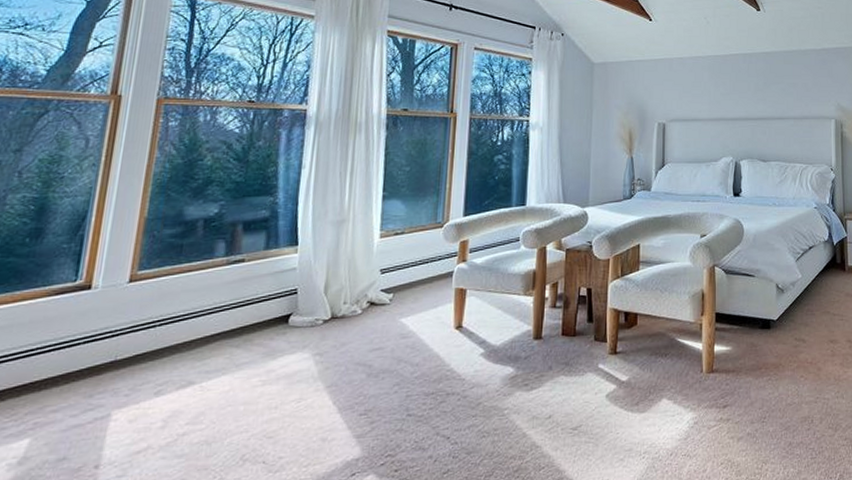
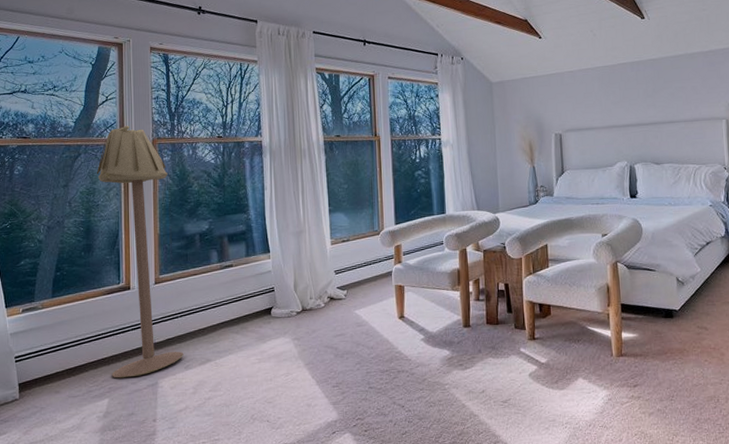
floor lamp: none [41,79,172,410] -> present [96,125,184,379]

